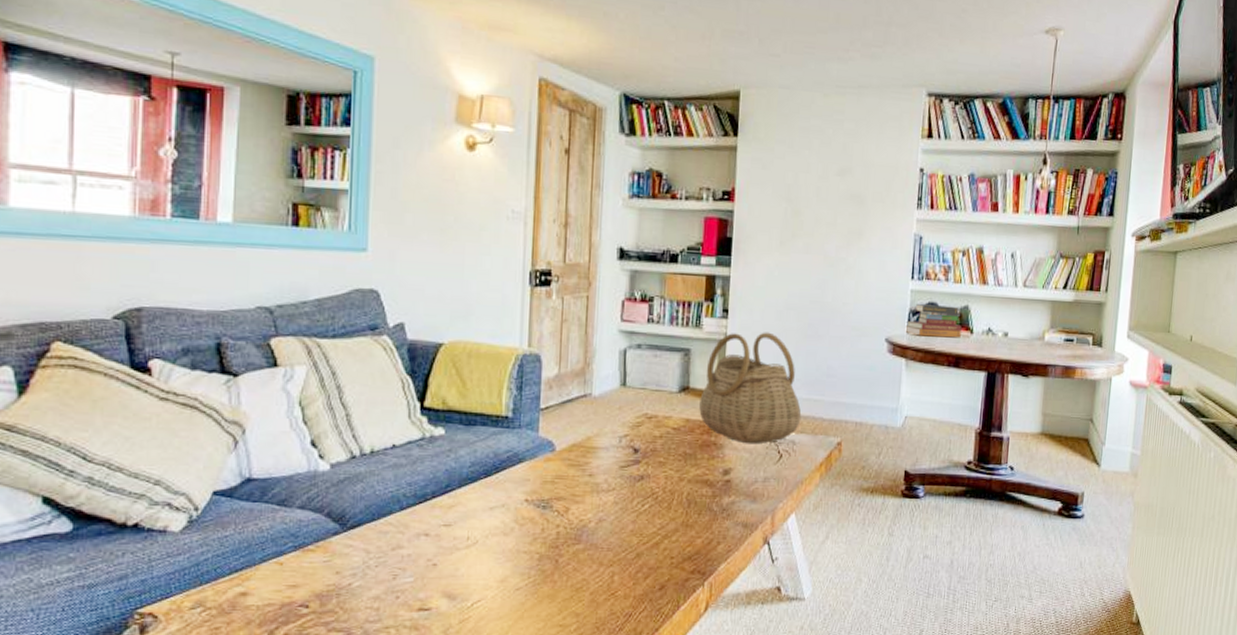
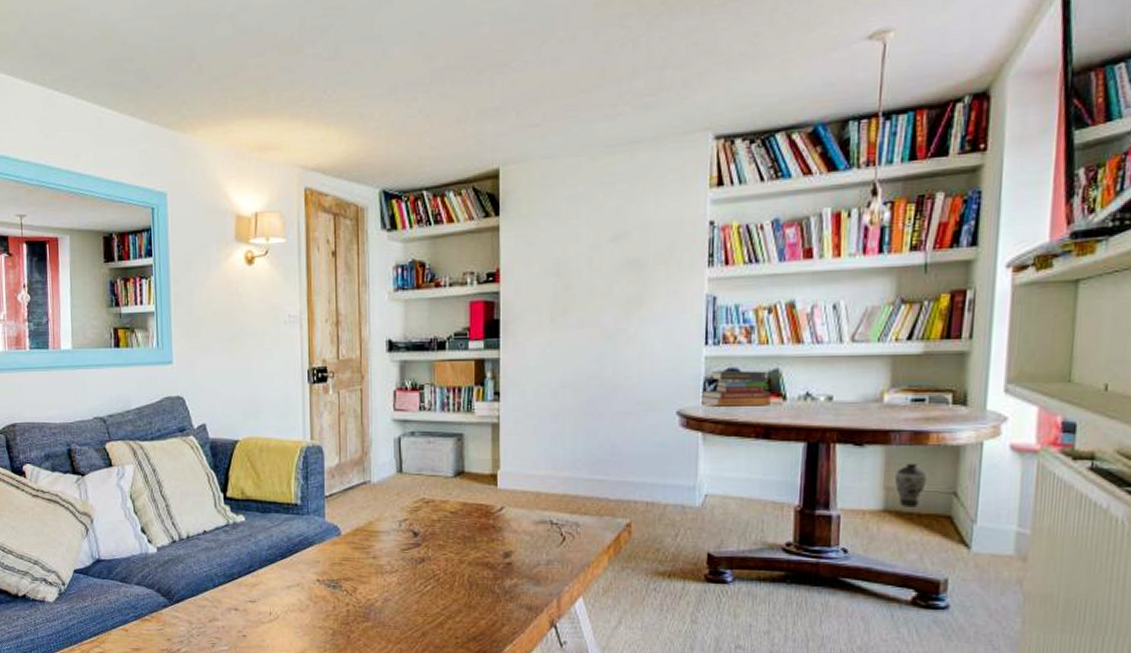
basket: present [699,332,802,443] -> none [476,412,584,526]
decorative vase: none [1049,393,1073,431] -> present [894,463,928,507]

